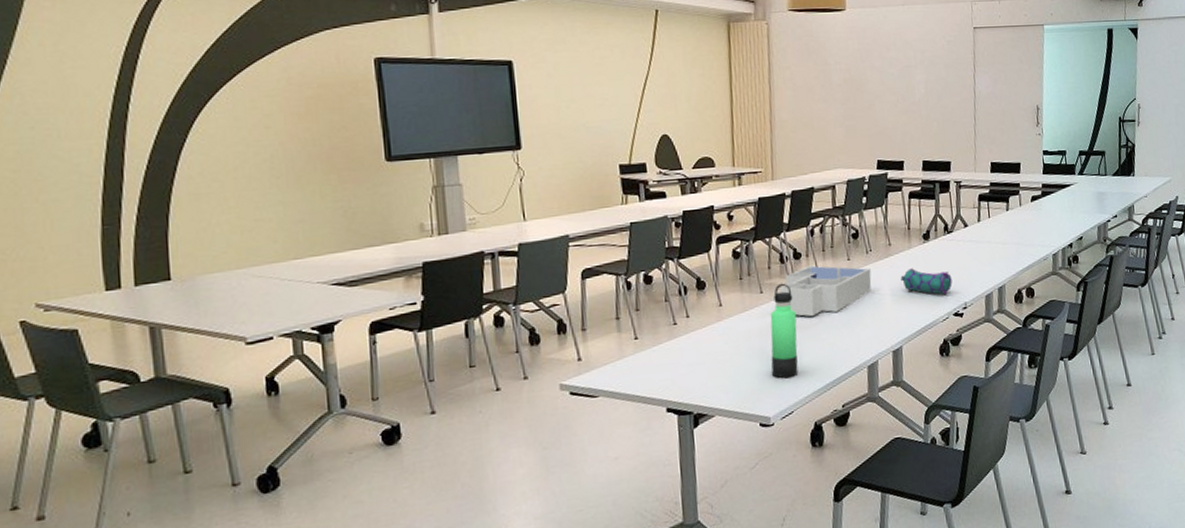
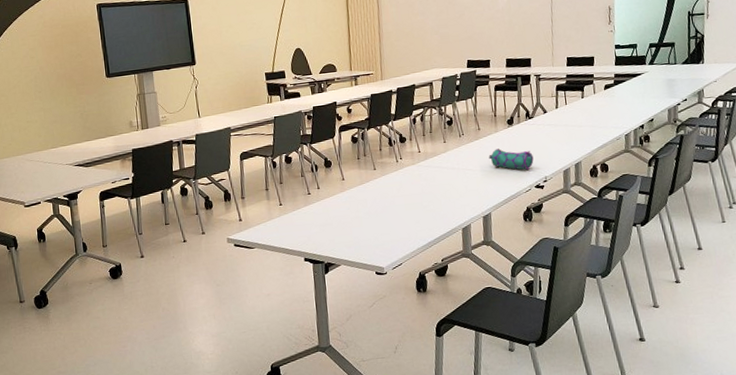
thermos bottle: present [770,283,799,379] -> none [382,161,406,237]
desk organizer: present [779,265,872,317] -> none [389,147,464,189]

